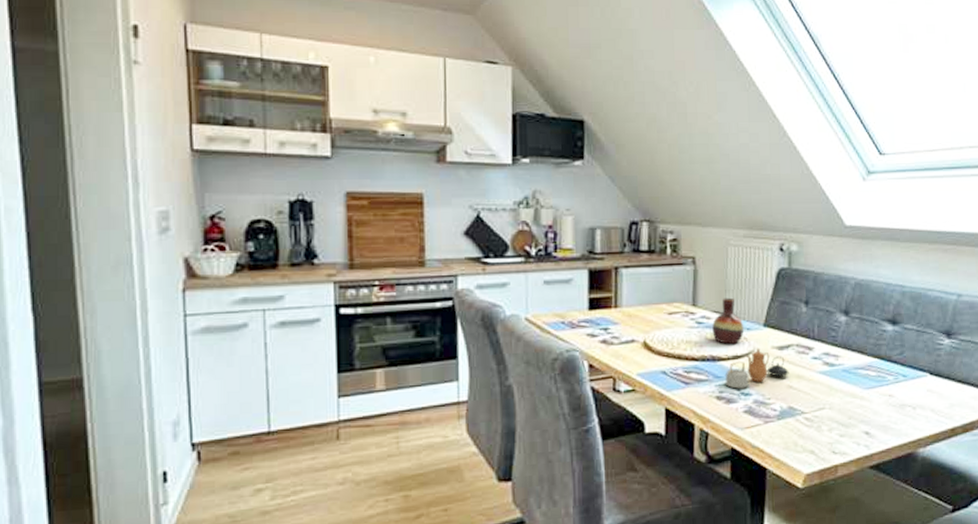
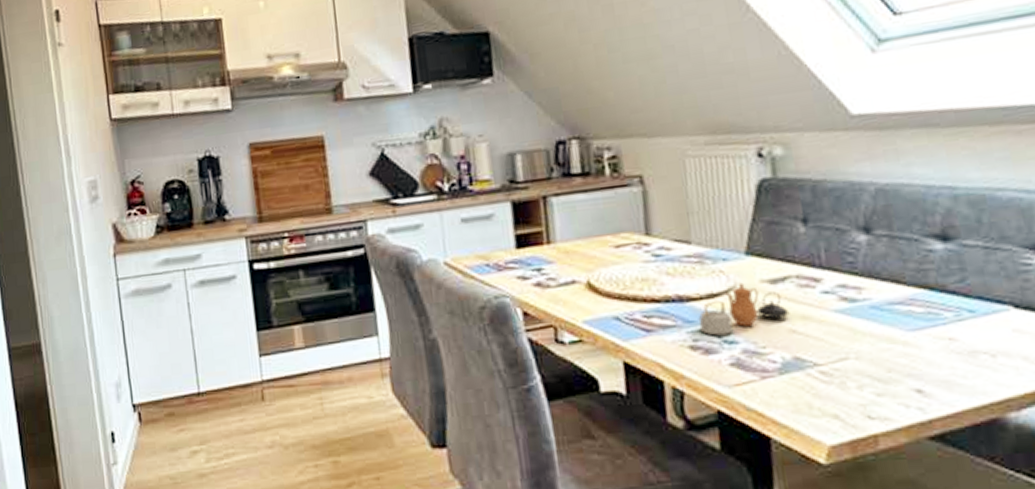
vase: present [712,297,745,344] -> none [674,221,719,280]

